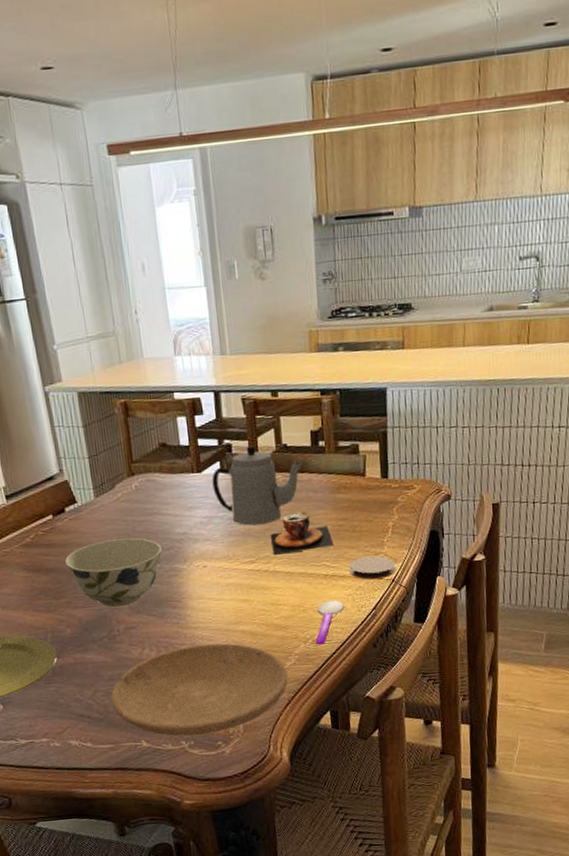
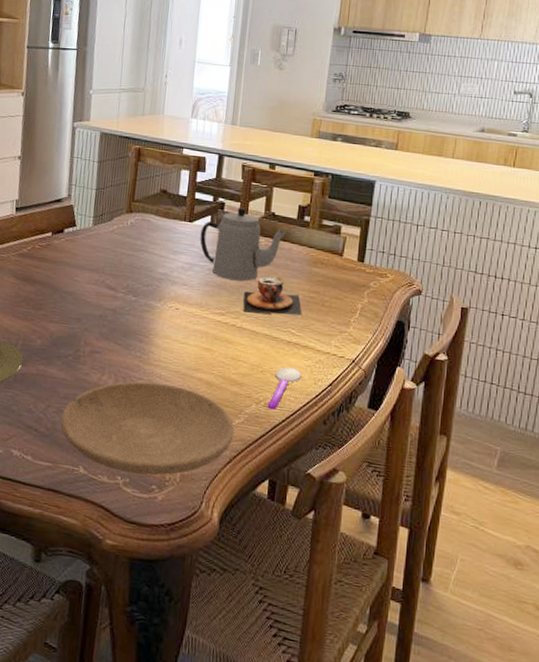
bowl: present [64,538,162,608] -> none [51,265,142,331]
coaster: present [349,555,396,580] -> none [312,332,359,357]

